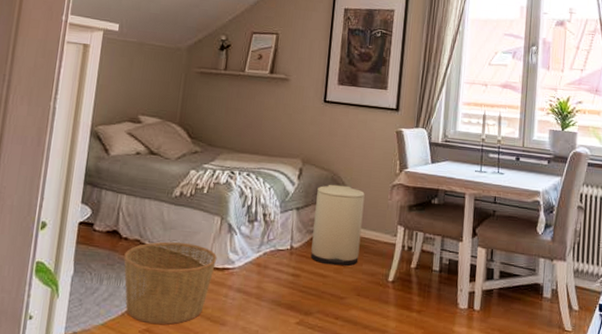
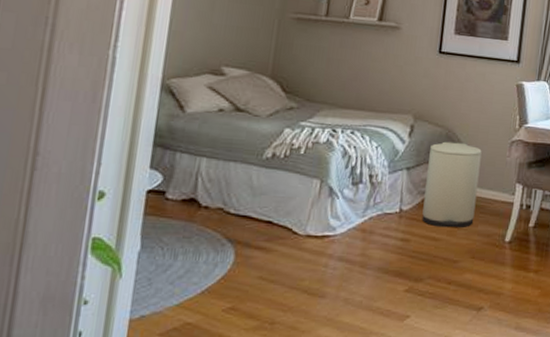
basket: present [124,241,218,325] -> none [203,209,316,302]

